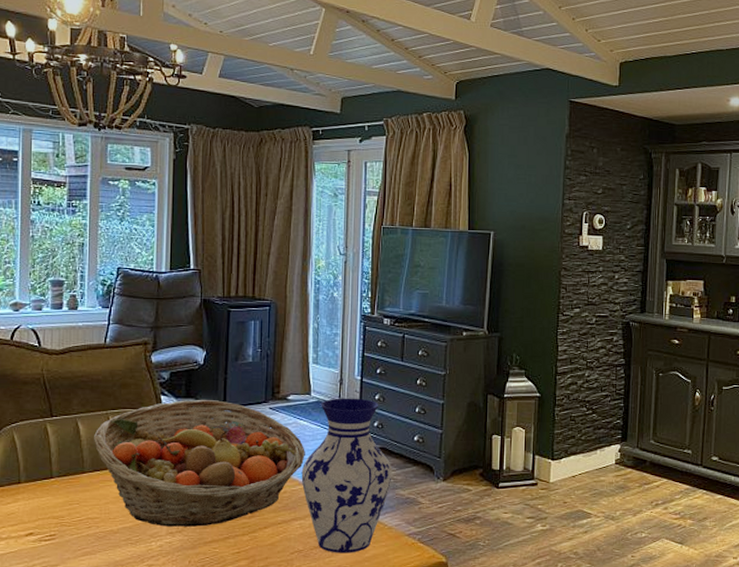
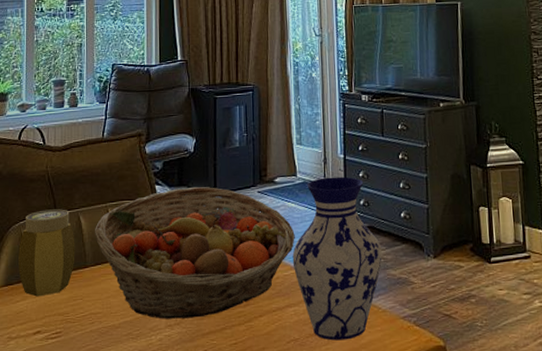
jar: none [10,413,72,500] -> present [18,209,75,297]

